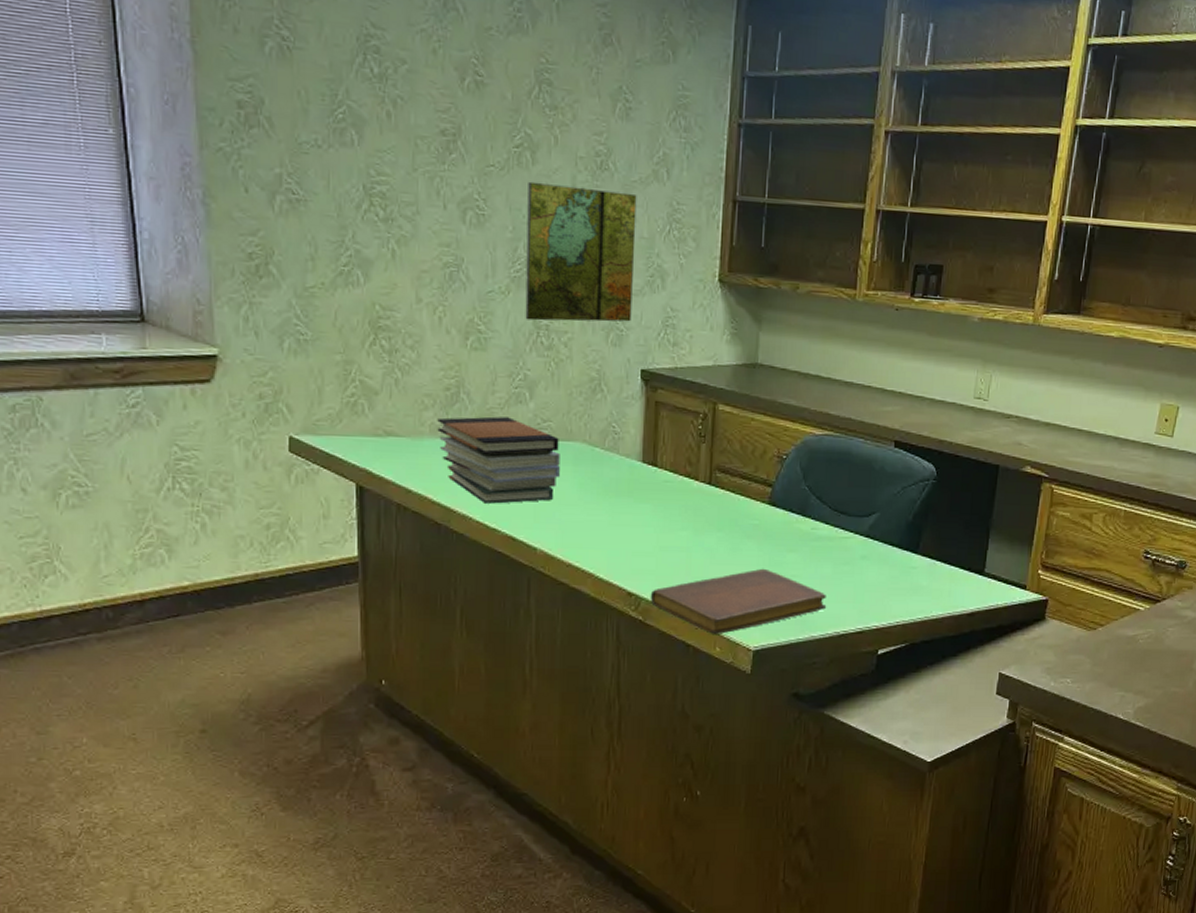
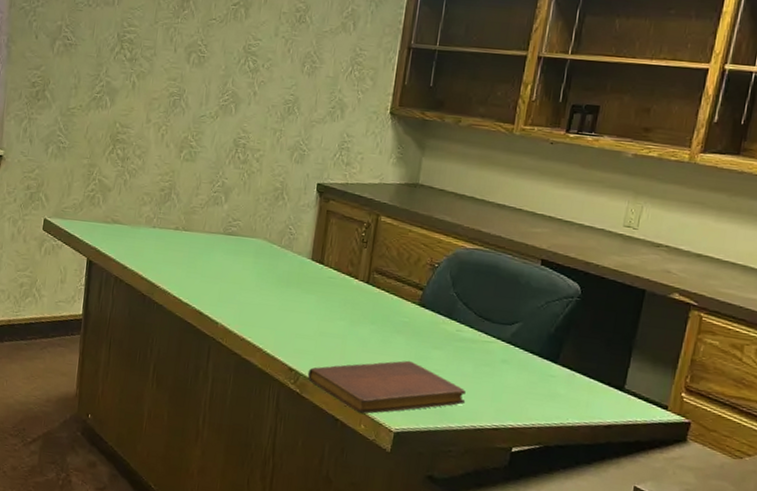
book stack: present [437,416,560,504] -> none [151,212,245,285]
map: present [525,181,637,322] -> none [227,31,327,144]

